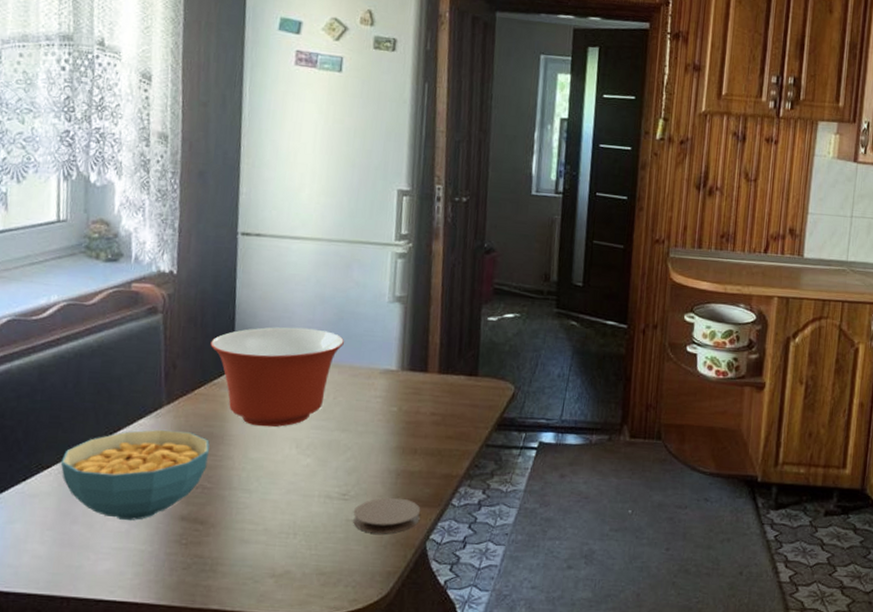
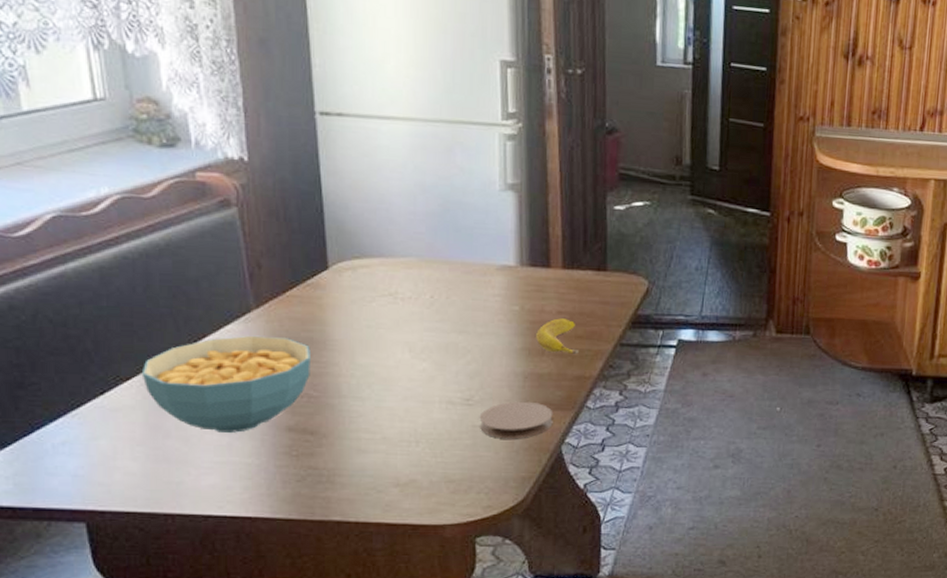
mixing bowl: present [210,327,345,427] -> none [298,220,454,331]
banana: none [410,419,449,455] -> present [536,318,580,355]

